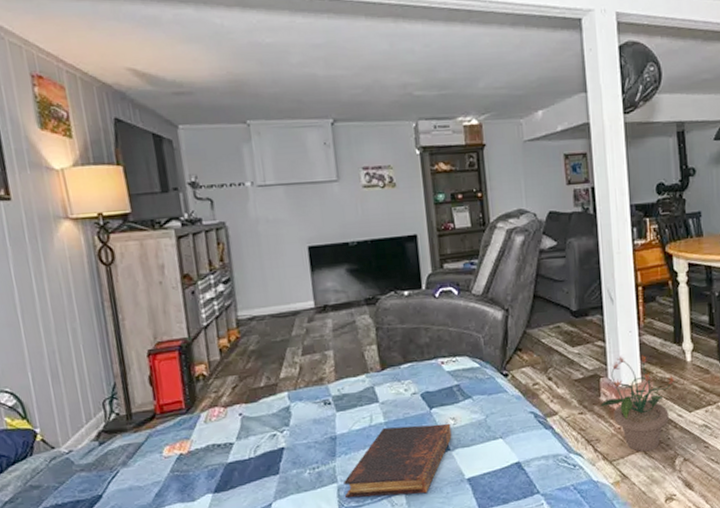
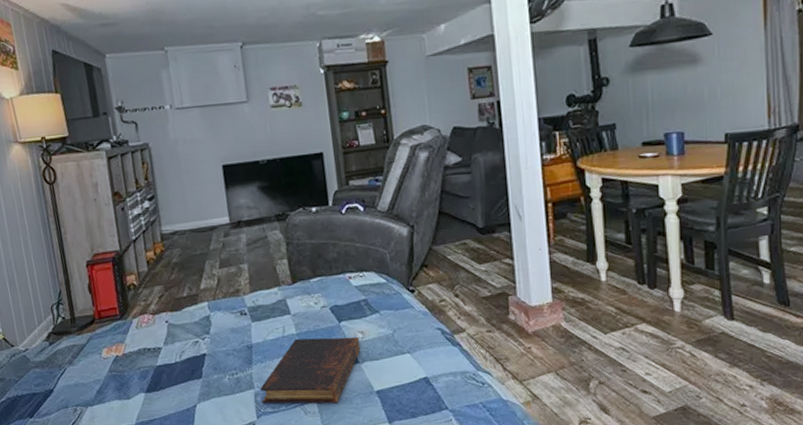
potted plant: present [600,355,676,452] -> none [508,274,590,373]

